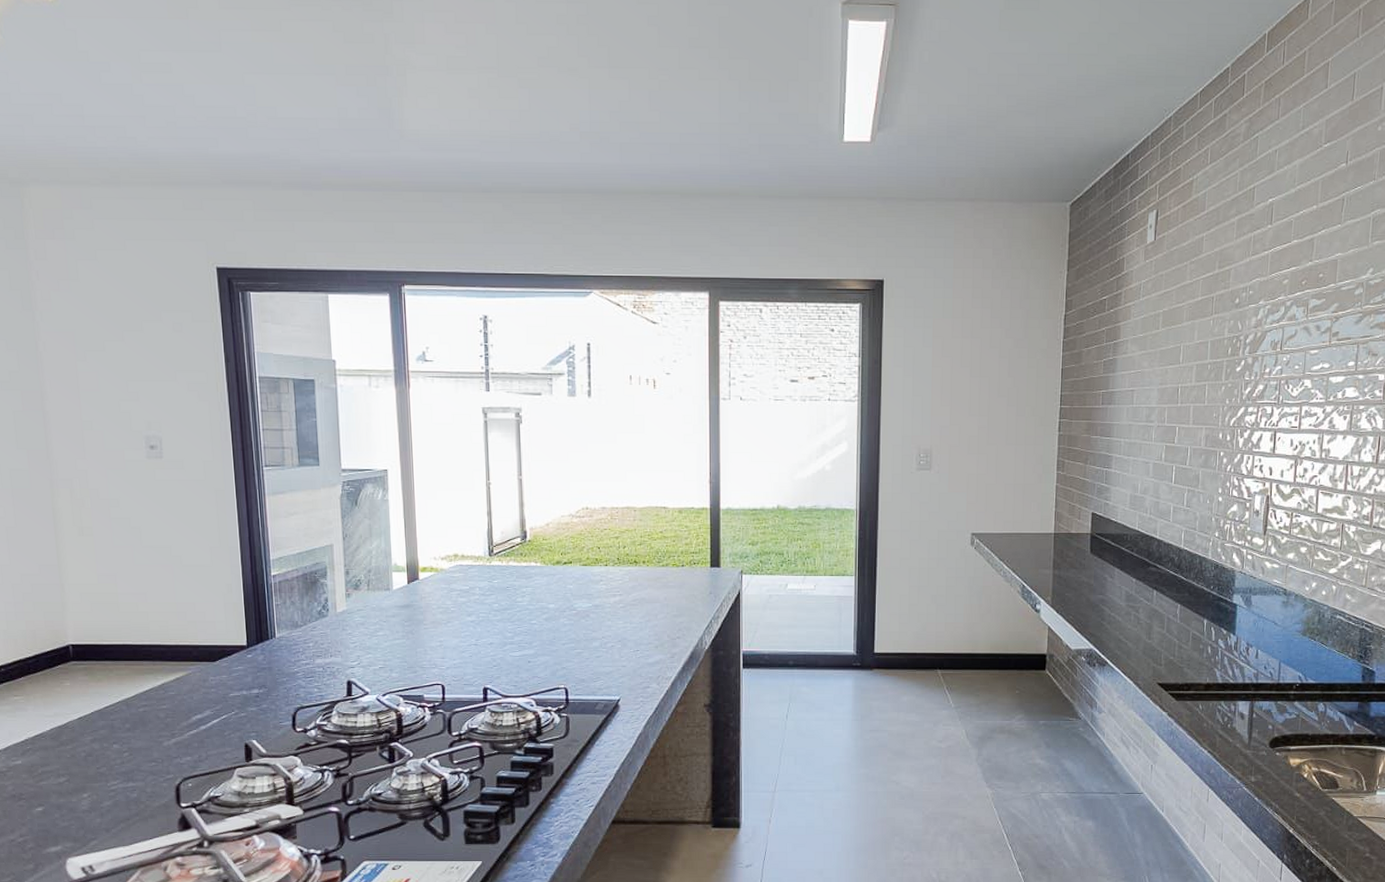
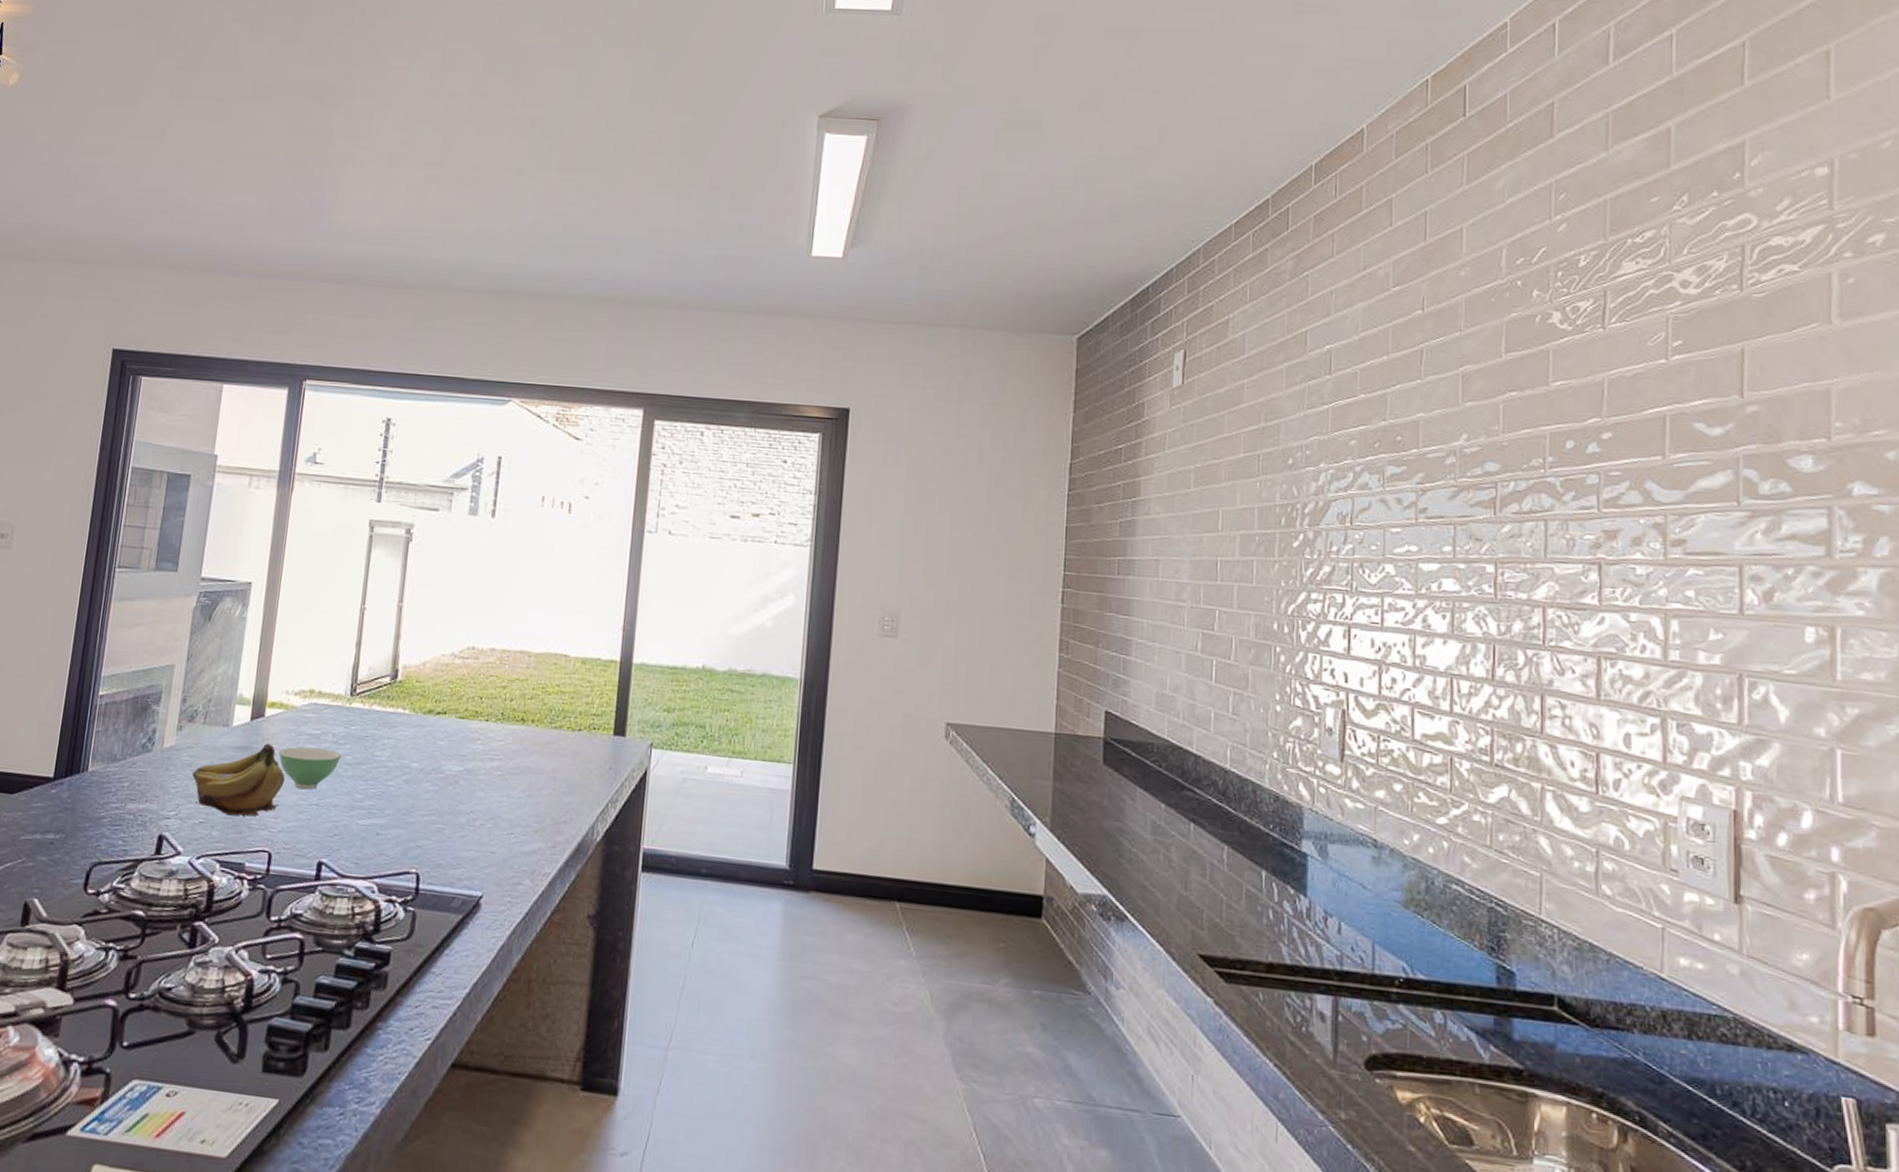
fruit: none [365,600,445,660] -> present [191,743,285,817]
bowl: none [436,601,490,634] -> present [278,747,342,790]

